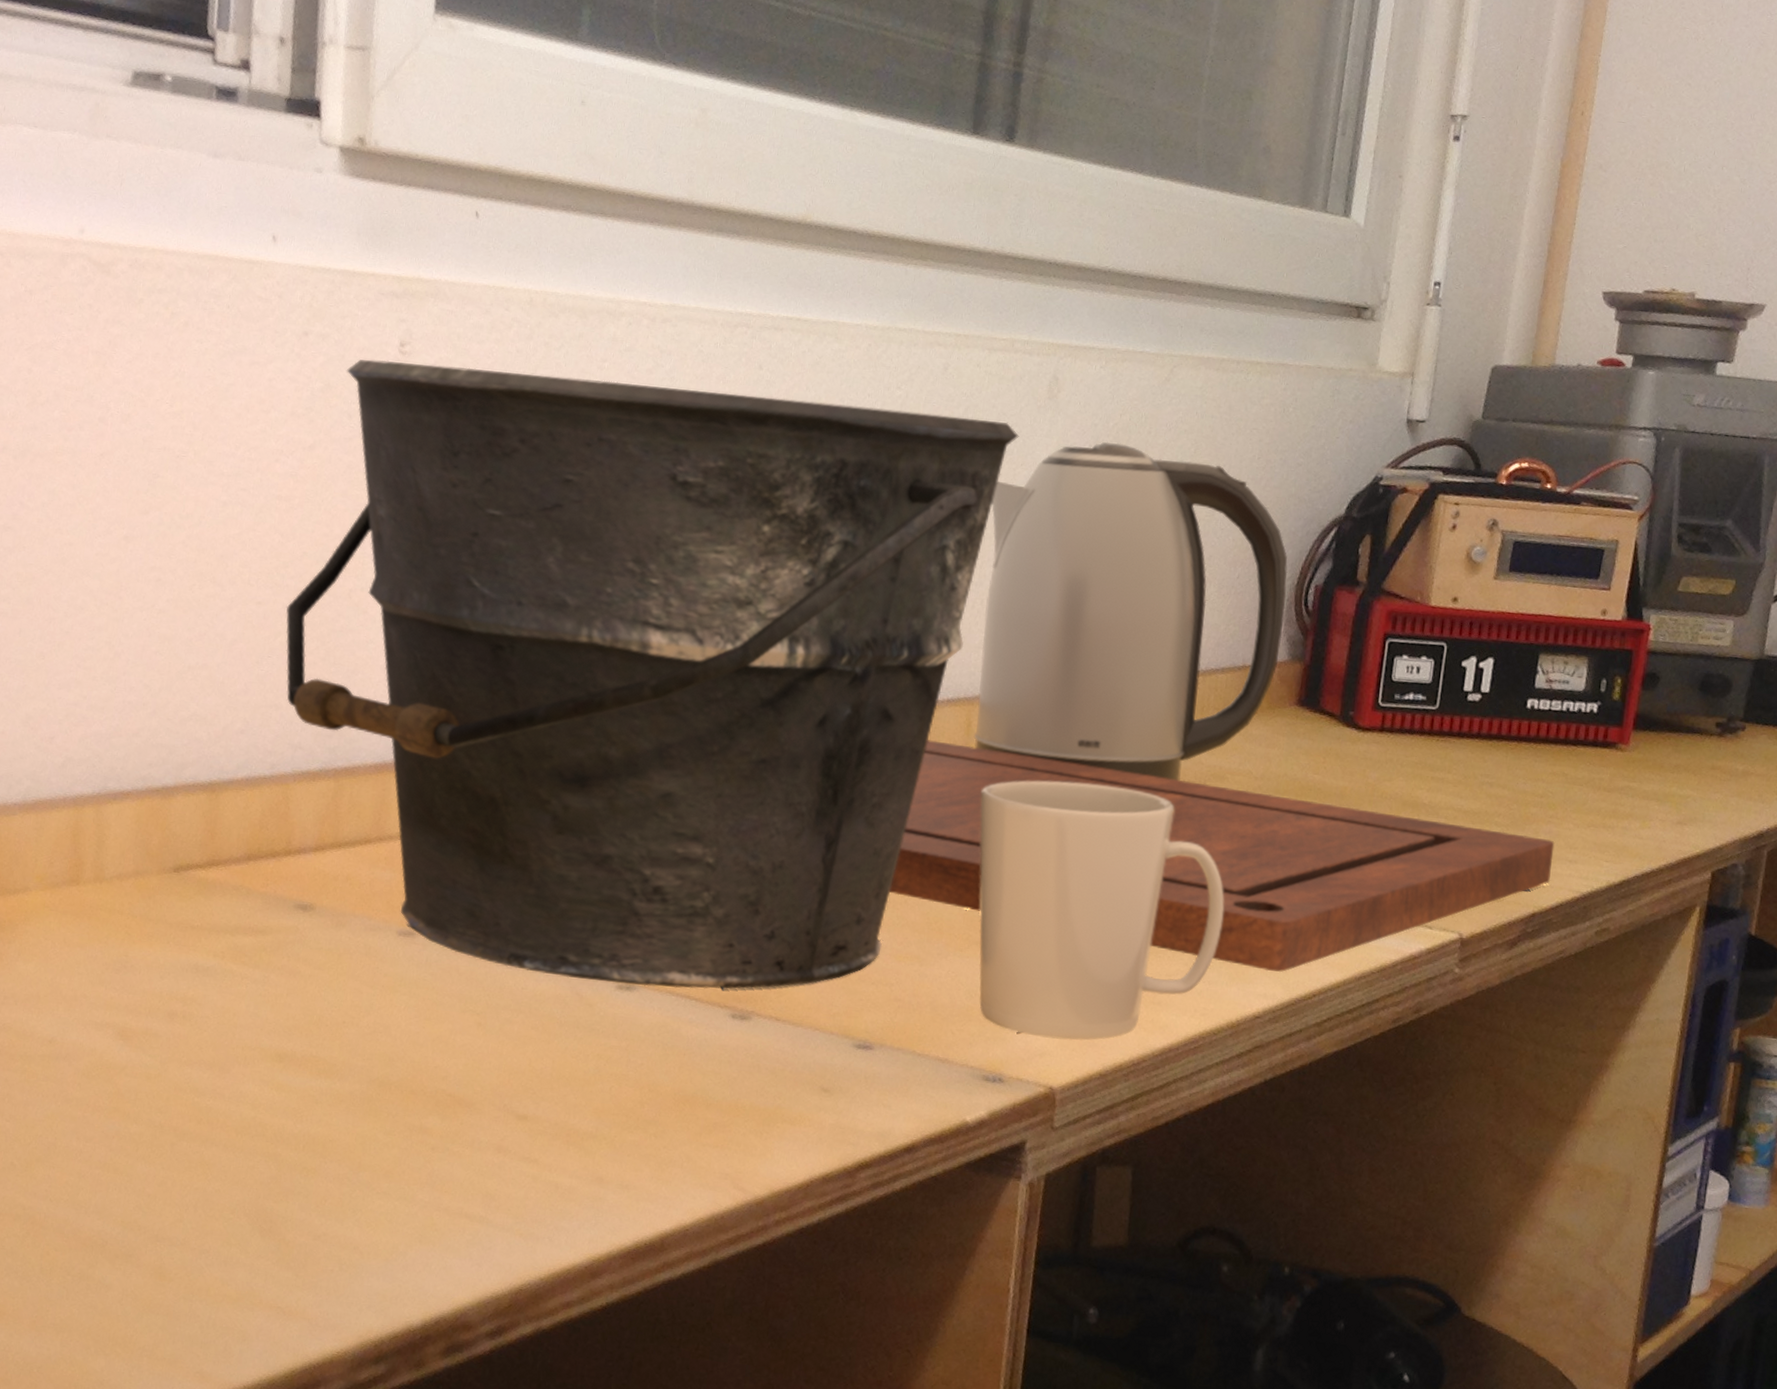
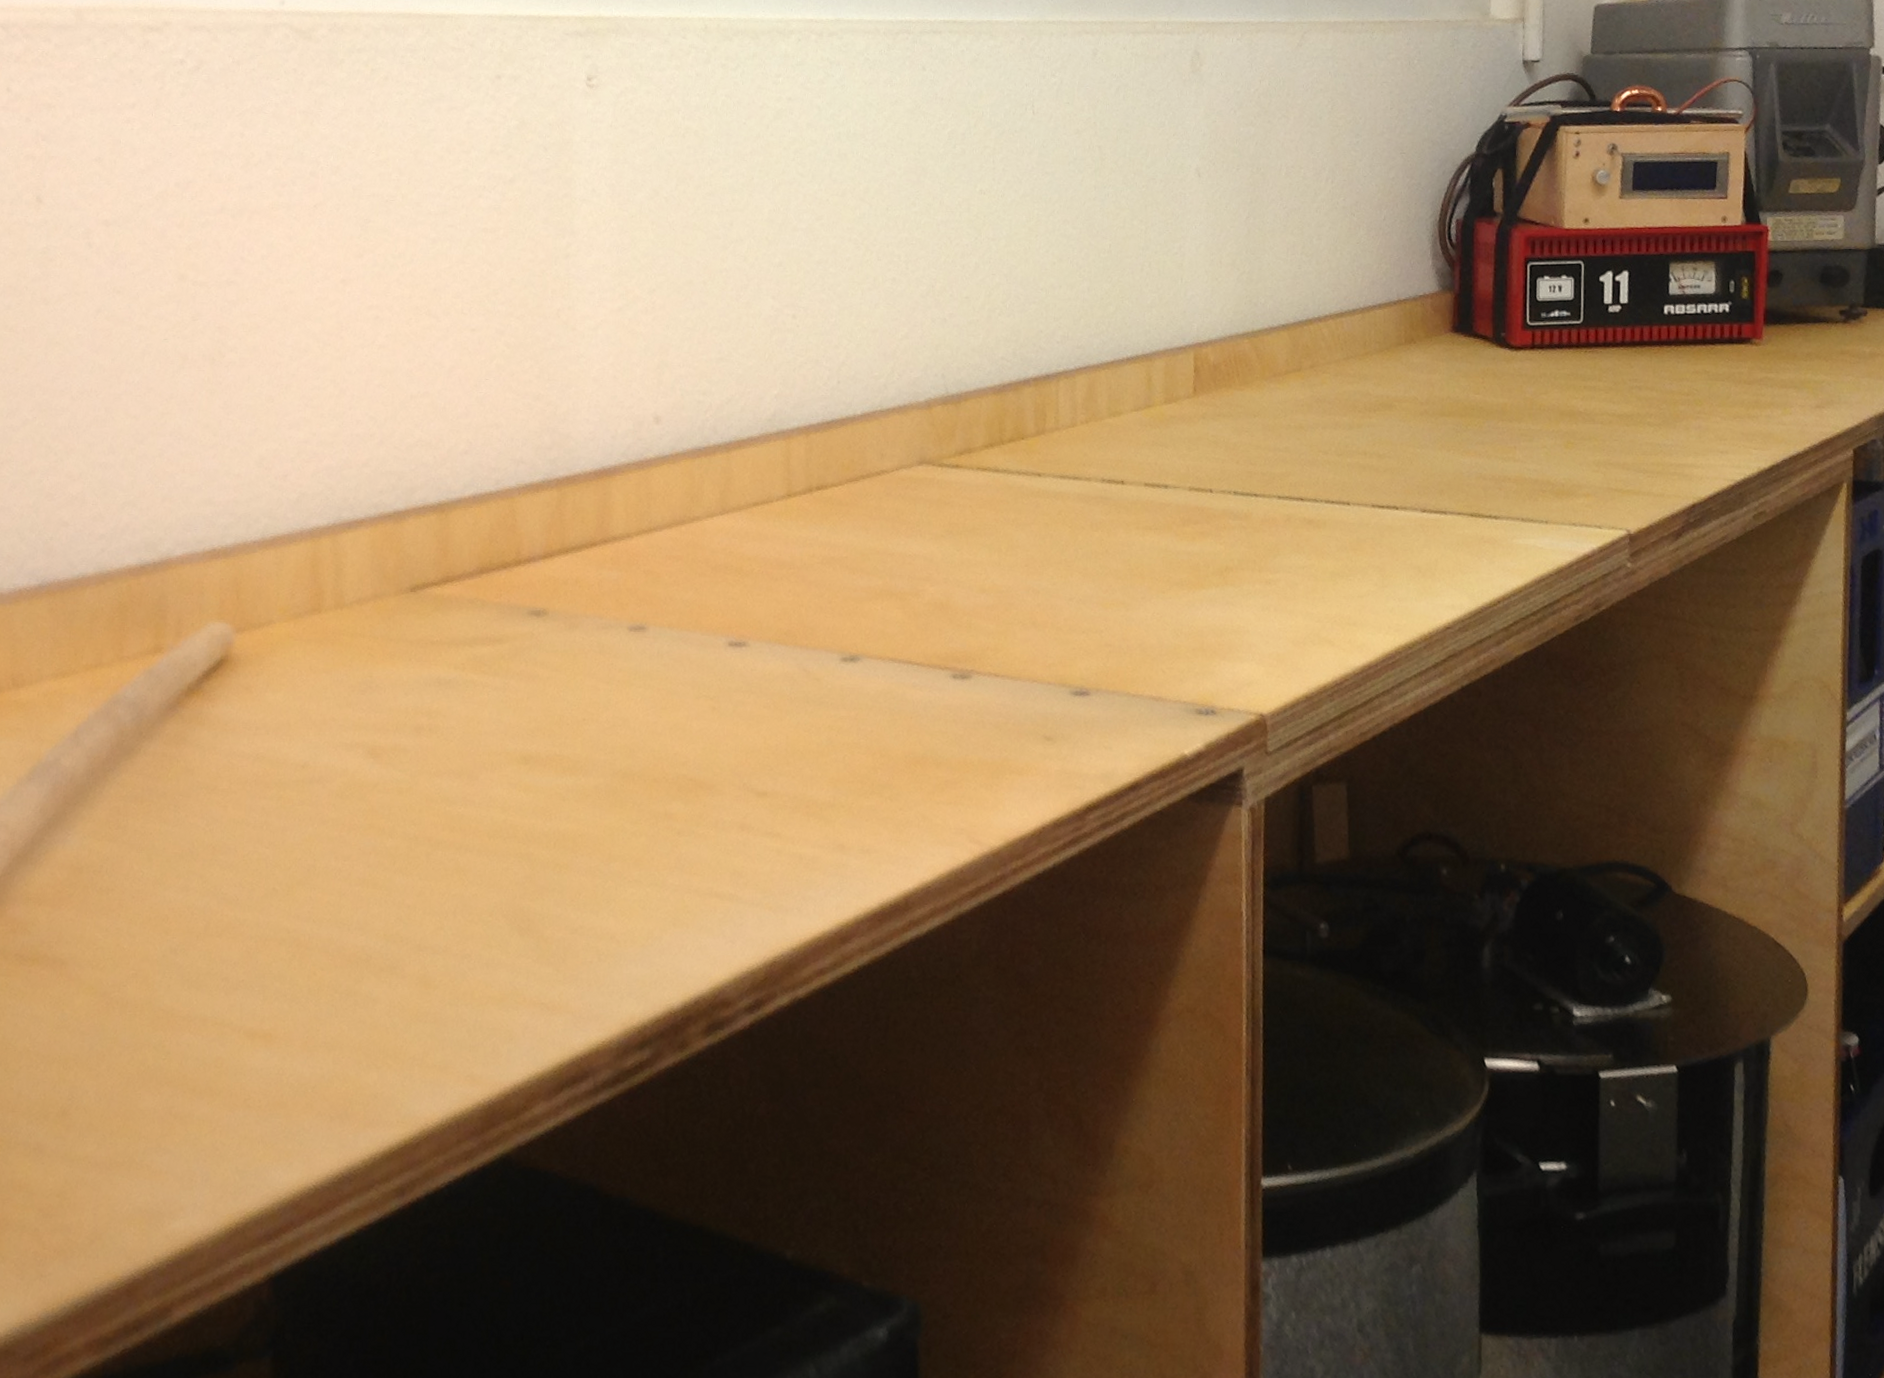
bucket: present [286,359,1019,989] -> none [499,94,1169,656]
cutting board: present [889,740,1555,973] -> none [1090,397,1706,584]
kettle: present [973,442,1288,782] -> none [1150,106,1431,413]
mug: present [979,780,1224,1041] -> none [1166,424,1406,667]

